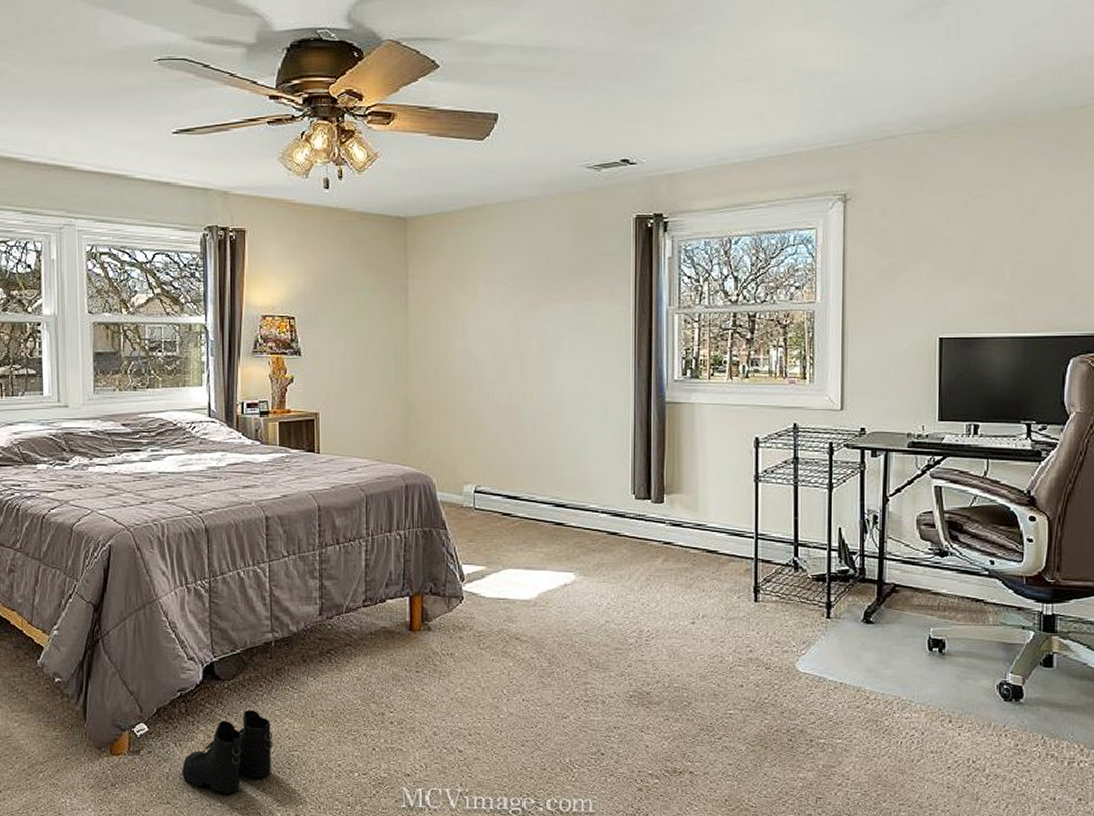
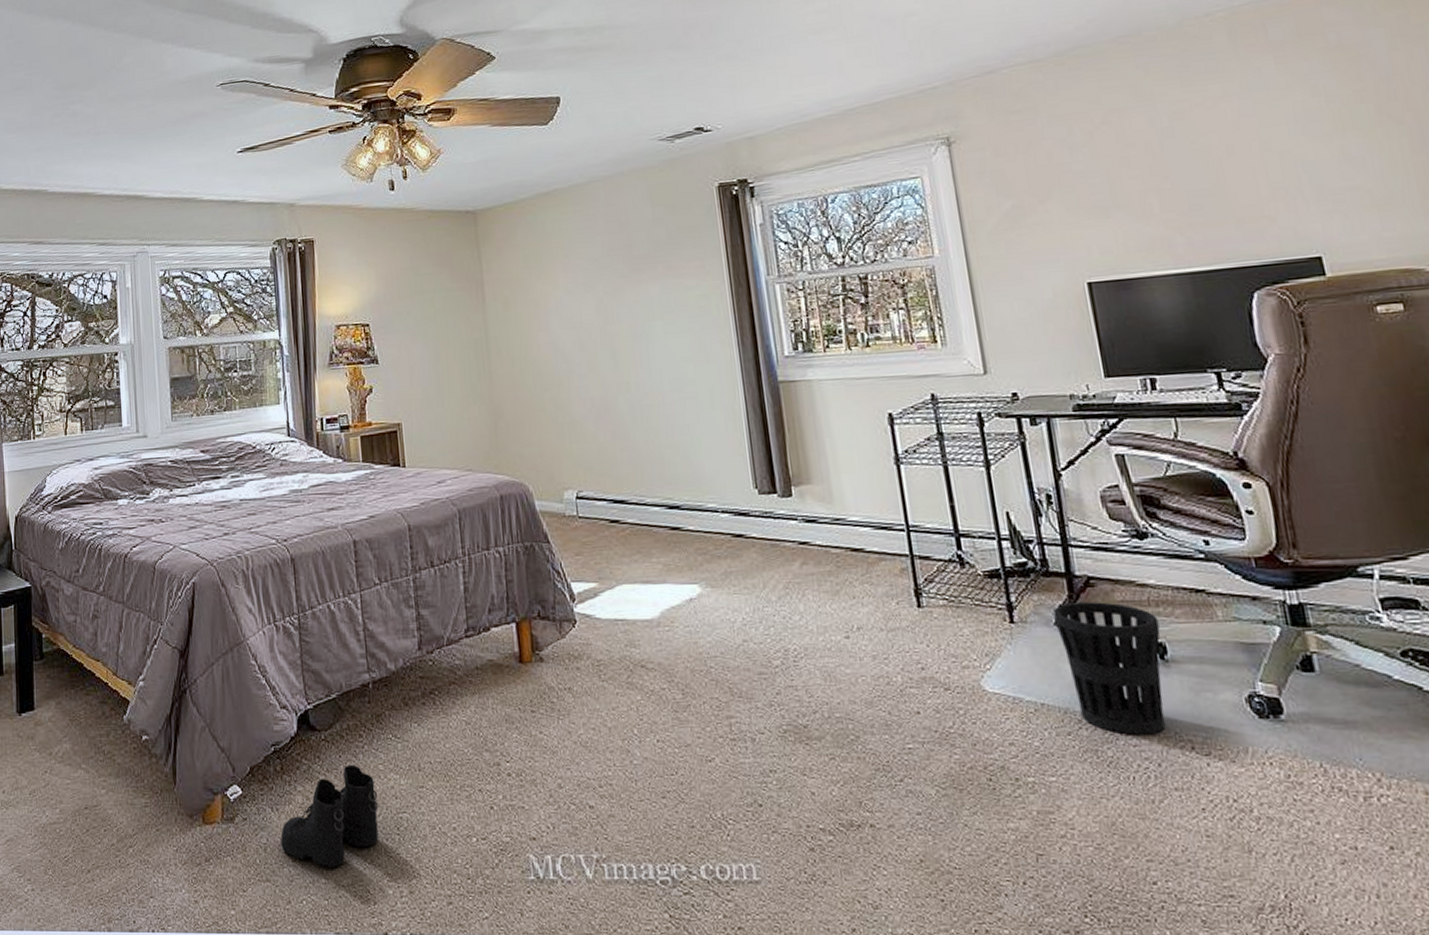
wastebasket: none [862,605,943,710] -> present [1053,602,1166,735]

